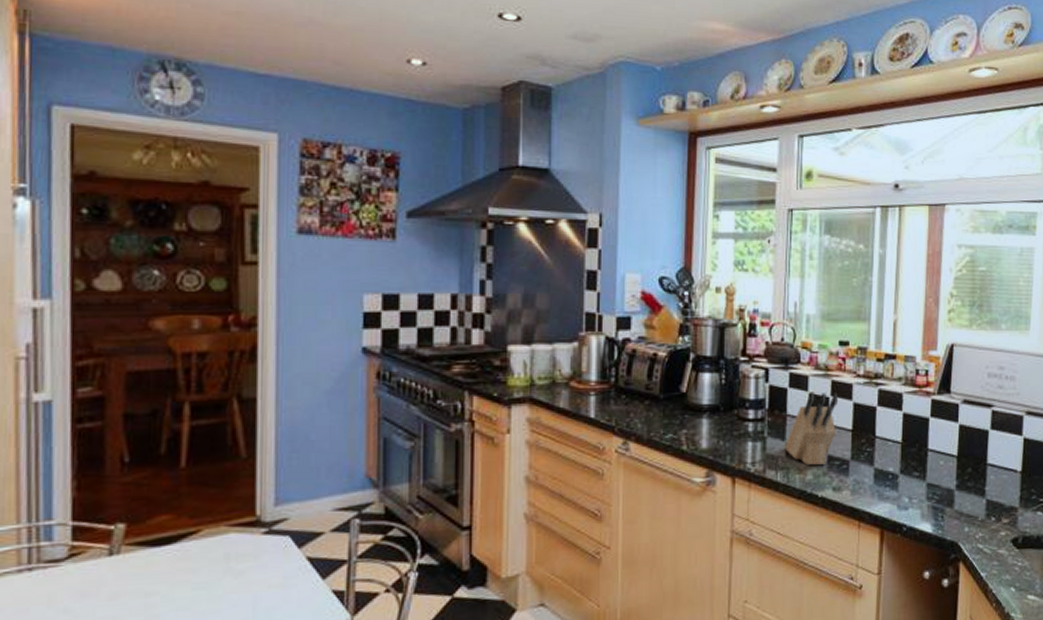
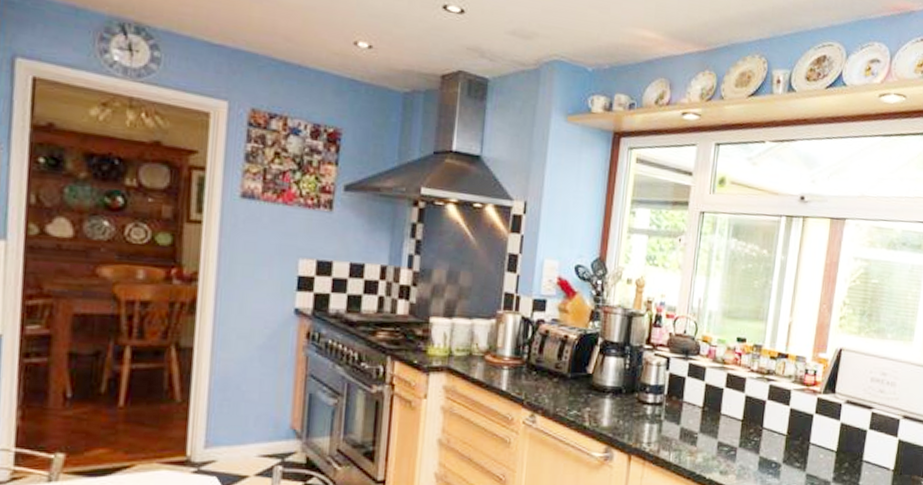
knife block: present [785,392,839,466] -> none [679,382,732,451]

